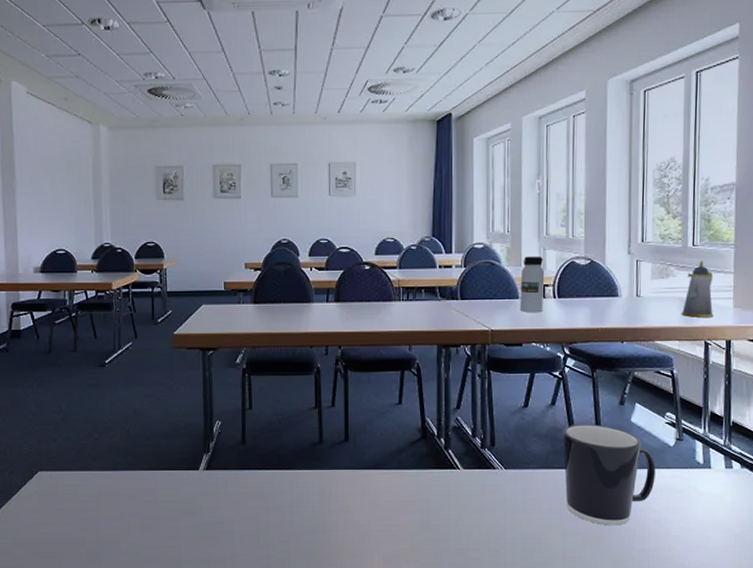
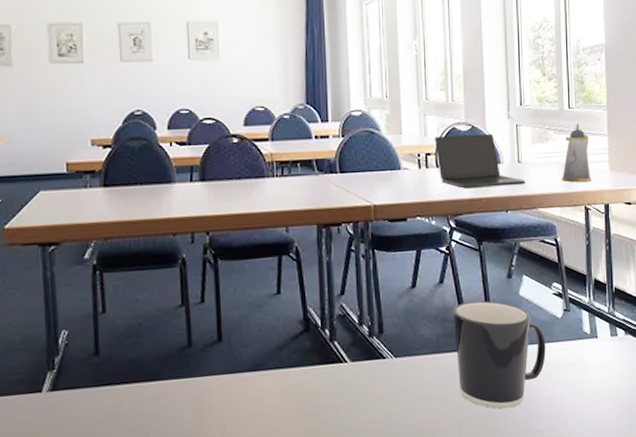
water bottle: present [519,256,545,313] -> none [402,122,427,185]
laptop: none [553,268,643,319] -> present [434,133,525,189]

